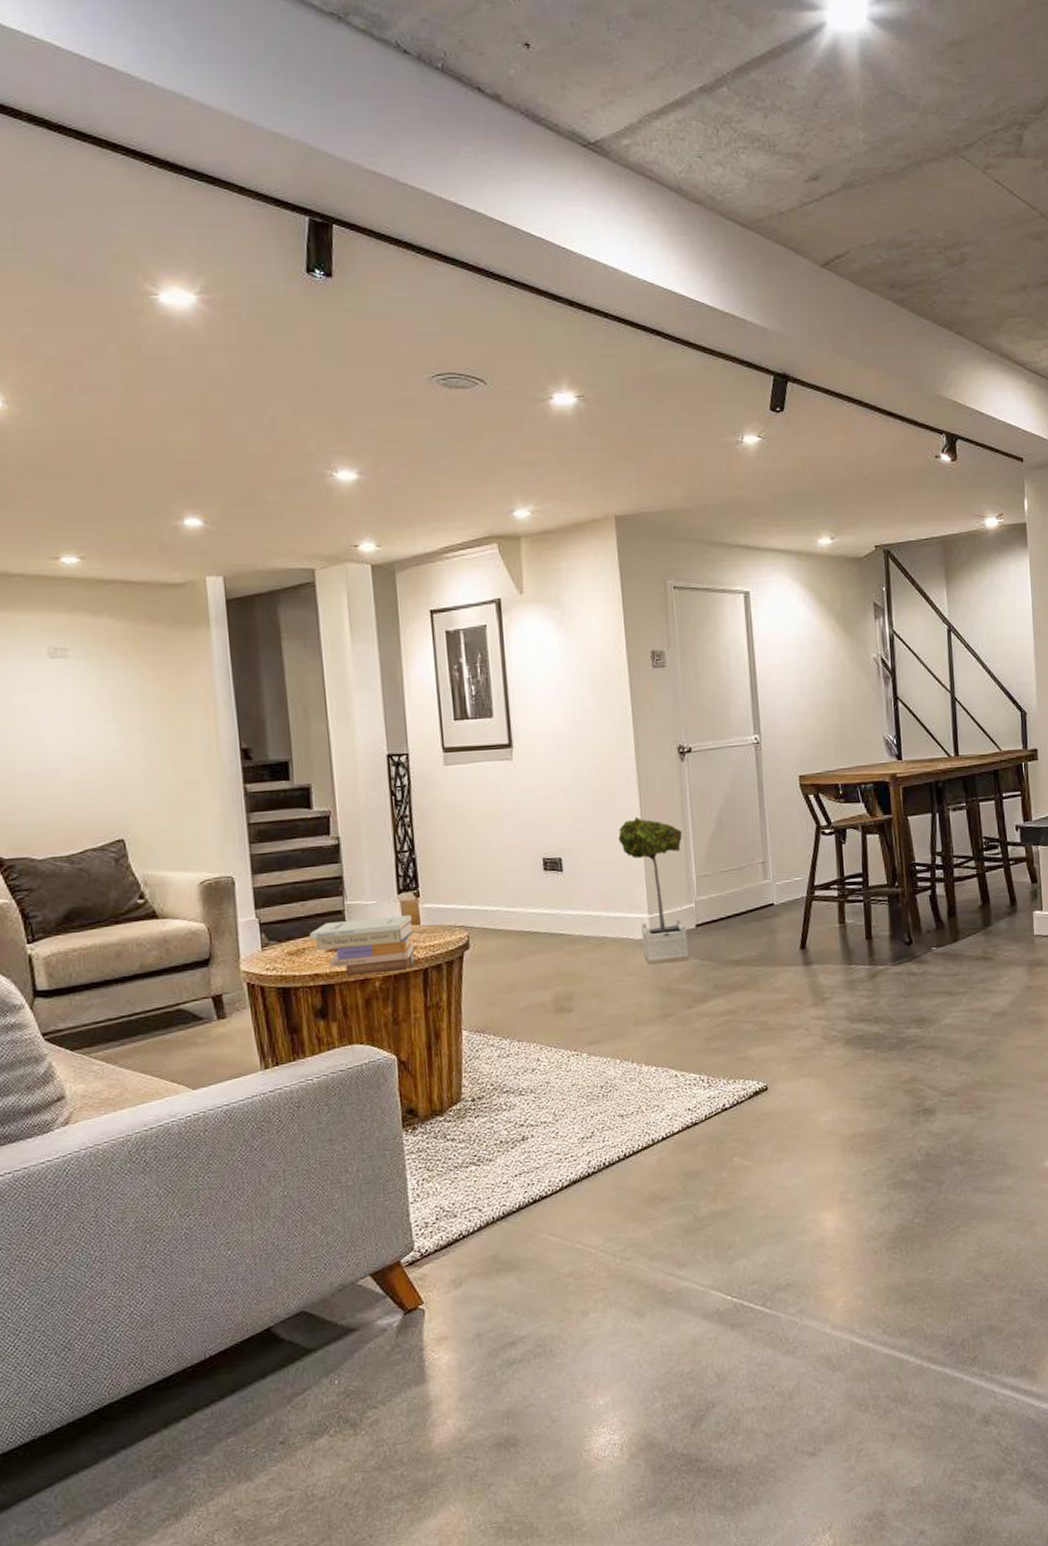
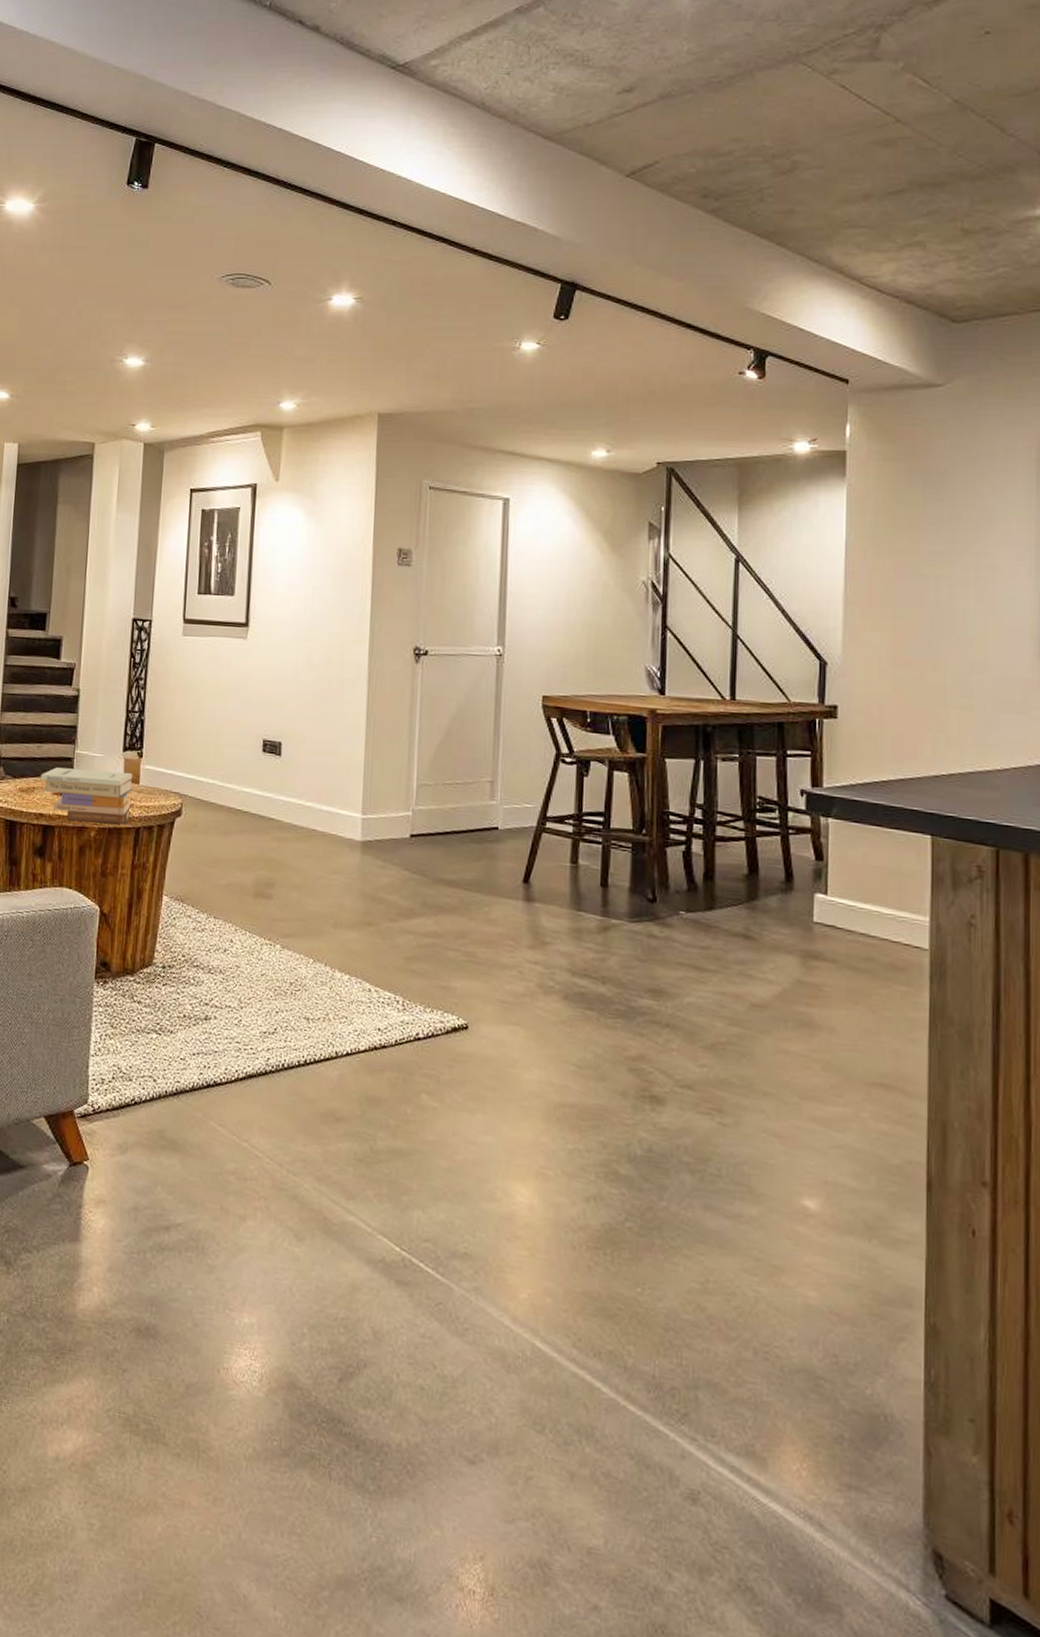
potted tree: present [618,816,689,966] -> none [341,712,408,871]

